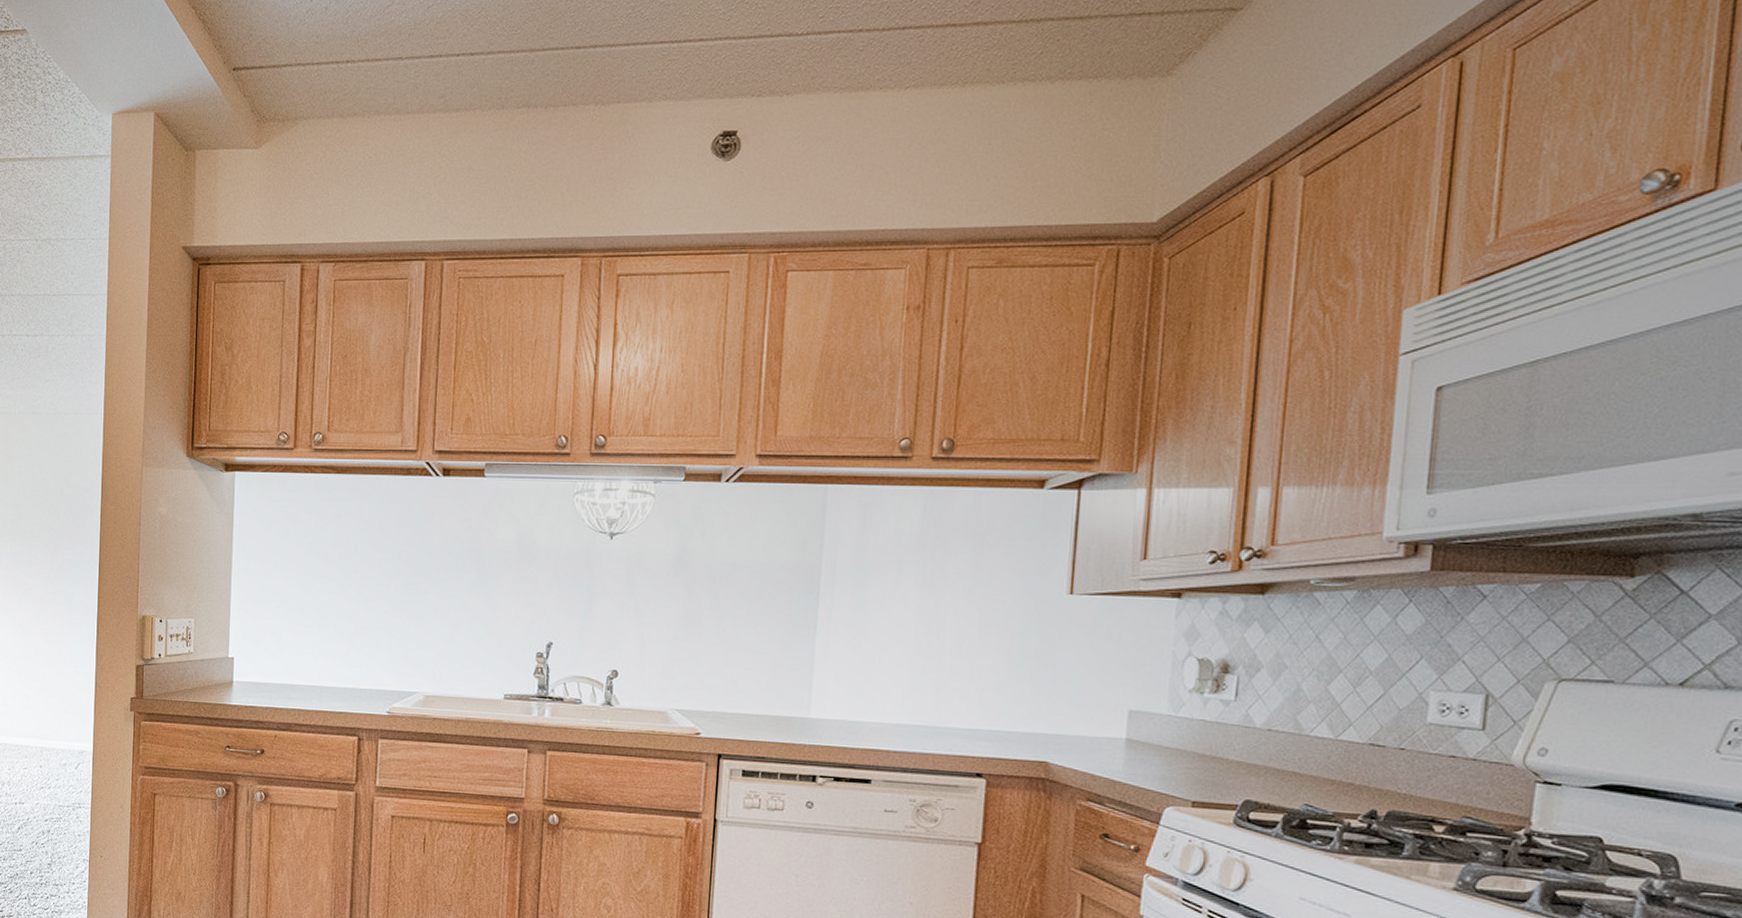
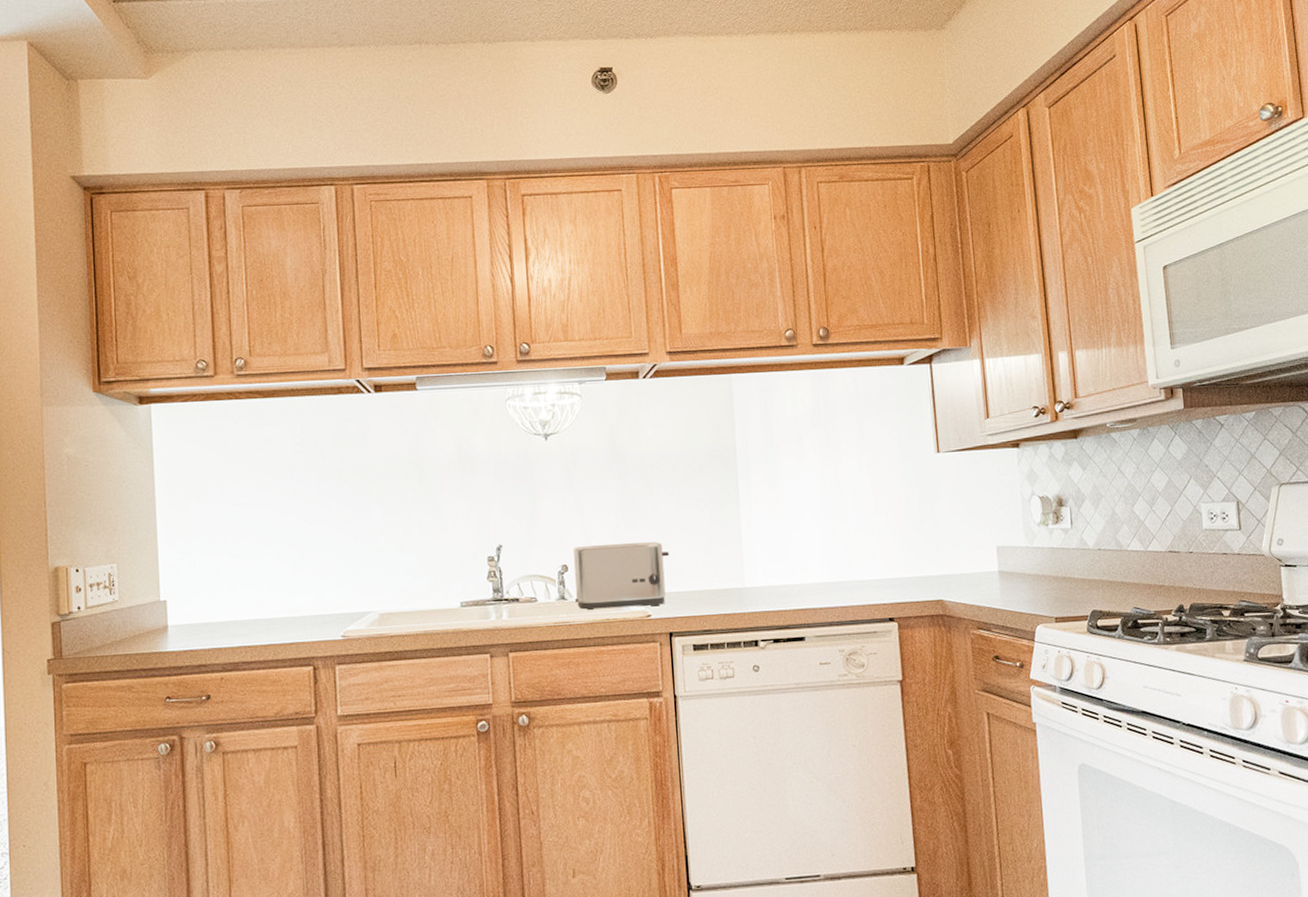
toaster: none [622,653,730,725] -> present [573,541,670,611]

